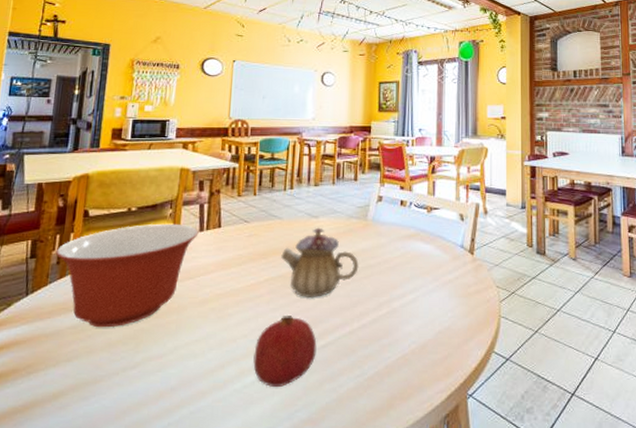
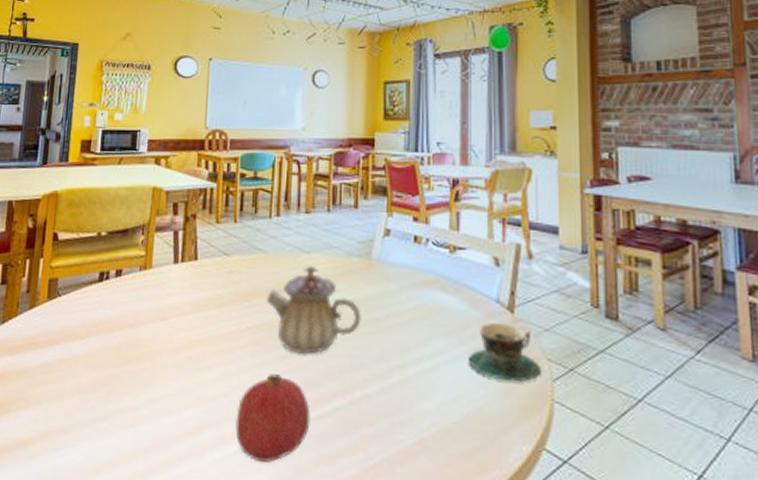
mixing bowl: present [55,223,199,328] -> none [25,252,173,371]
teacup: none [440,262,492,305] -> present [468,322,541,382]

